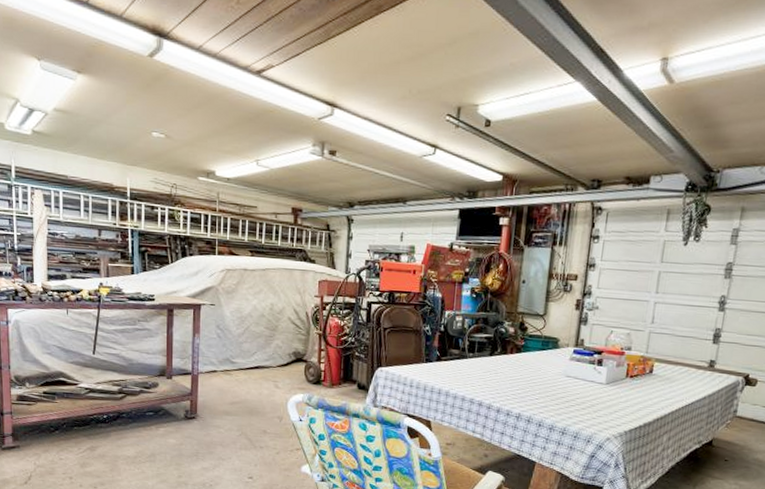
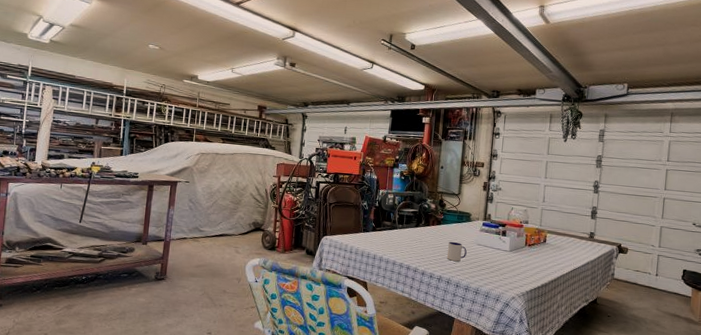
mug: none [527,373,553,397] -> present [446,242,467,262]

